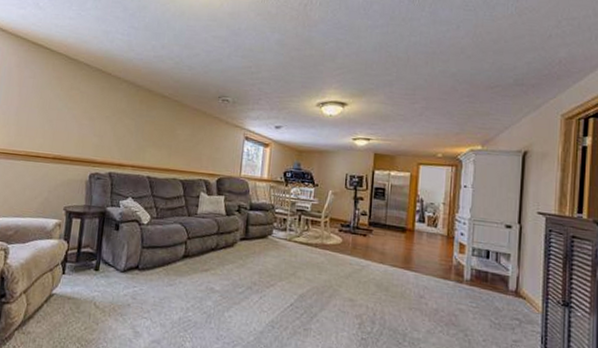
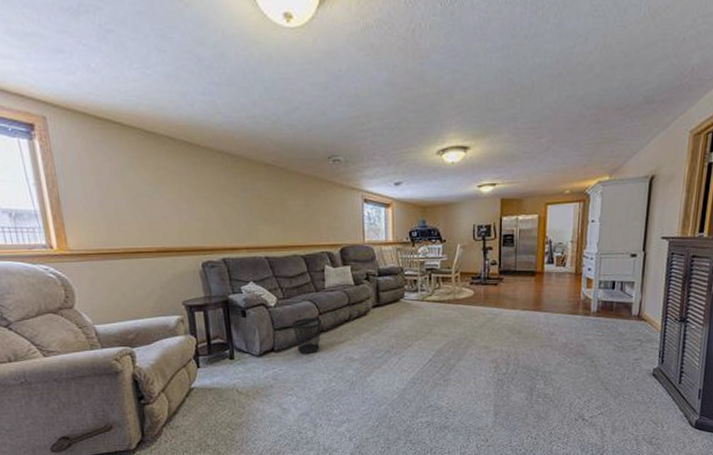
wastebasket: none [160,240,189,278] -> present [292,317,322,354]

